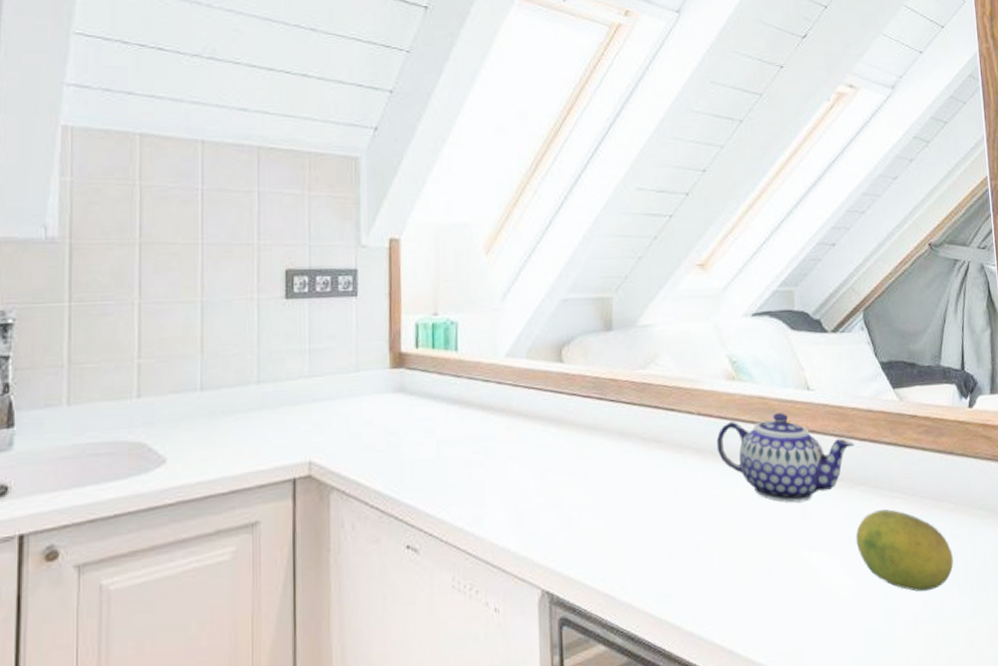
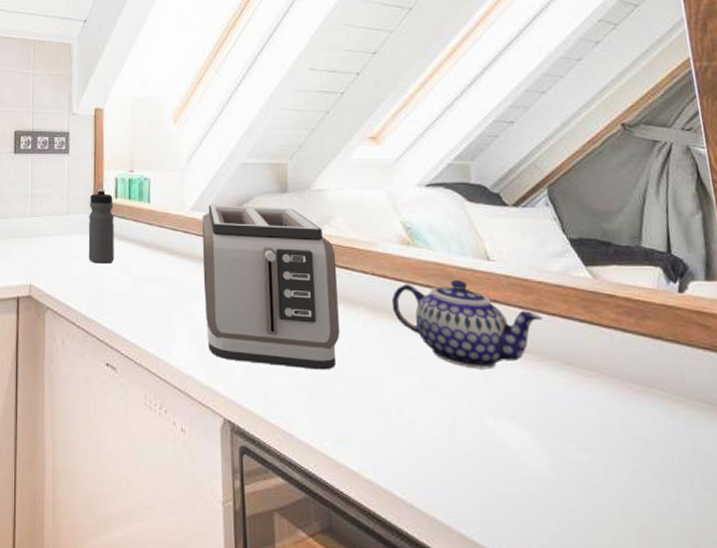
water bottle: none [382,338,415,429] -> present [88,189,115,264]
toaster: none [518,347,665,525] -> present [202,205,340,370]
fruit: present [855,509,954,592] -> none [547,387,668,480]

